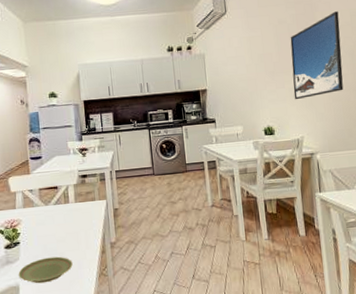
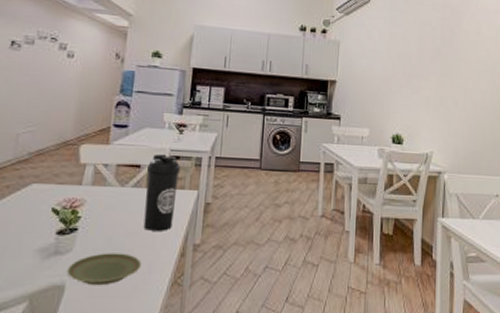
water bottle: none [62,174,91,237] -> present [143,153,181,231]
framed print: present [290,11,344,100] -> none [429,23,485,110]

